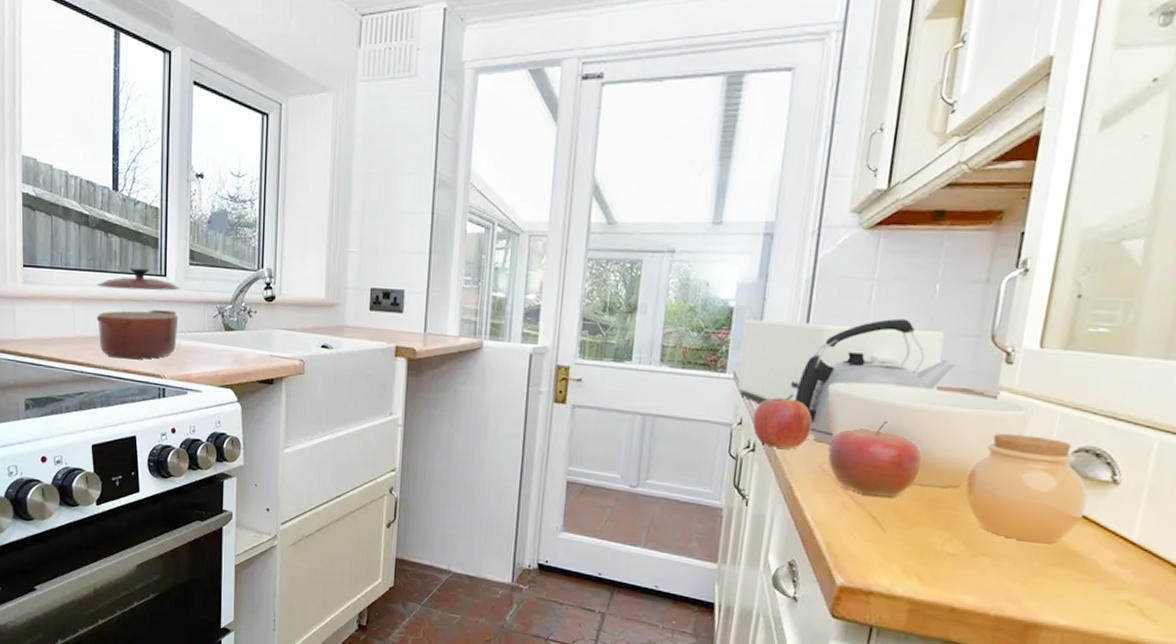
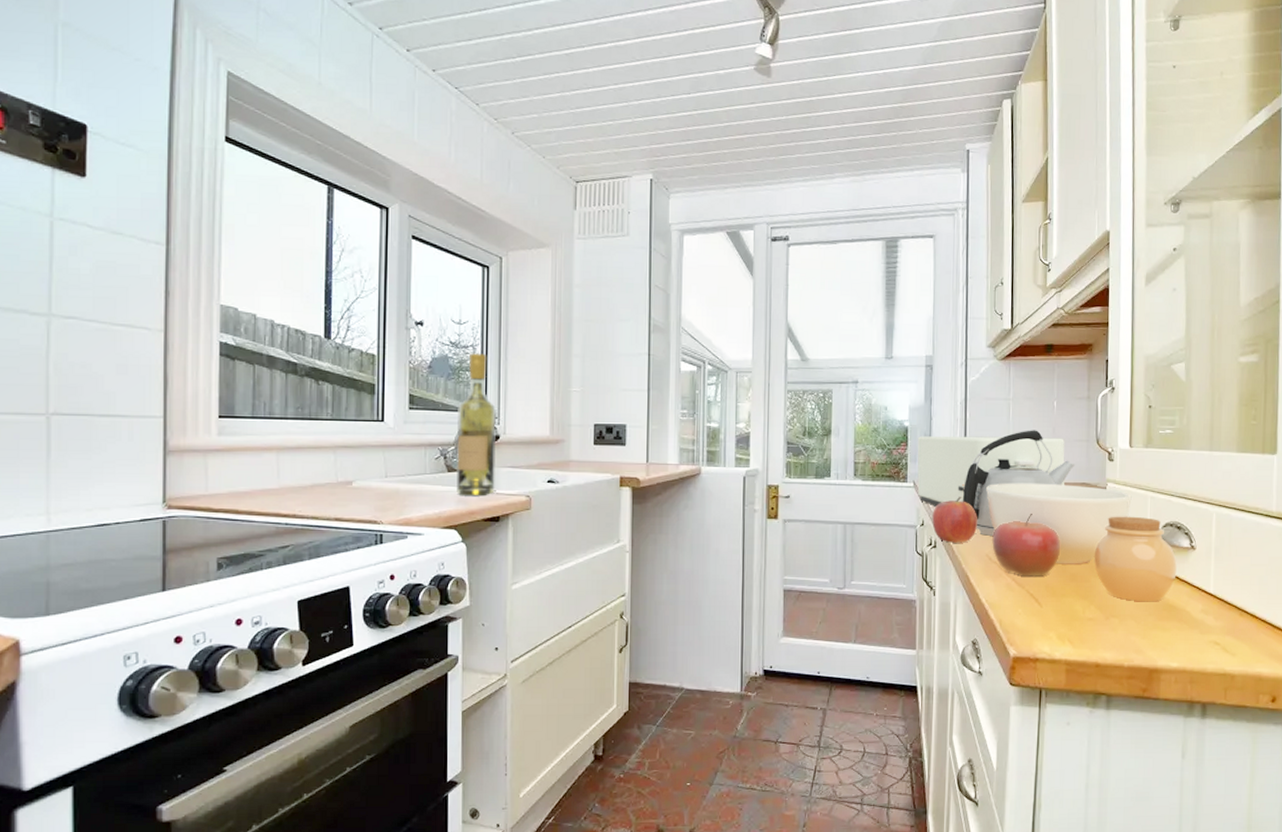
saucepan: present [96,268,179,360] -> none [305,414,398,507]
bottle: none [233,208,272,357] -> present [457,353,496,495]

